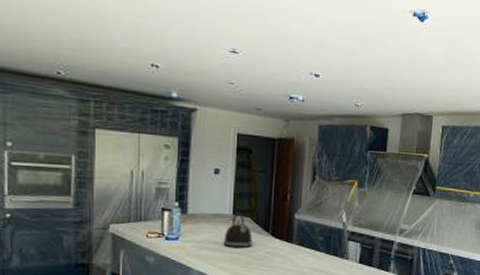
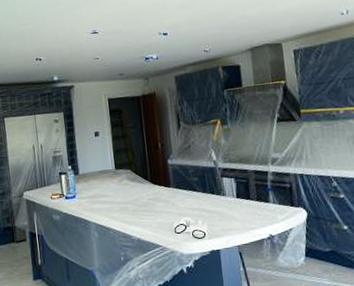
kettle: present [223,212,253,248] -> none [111,166,136,199]

